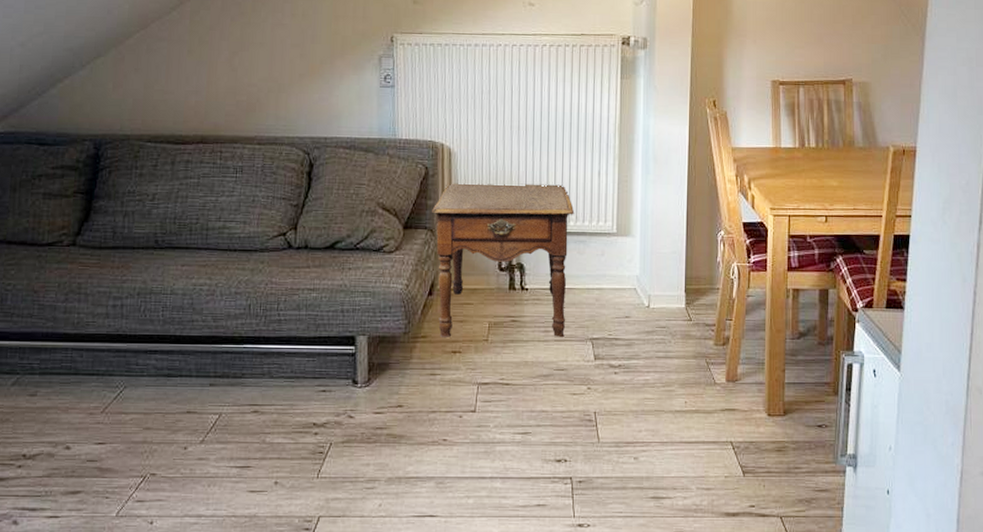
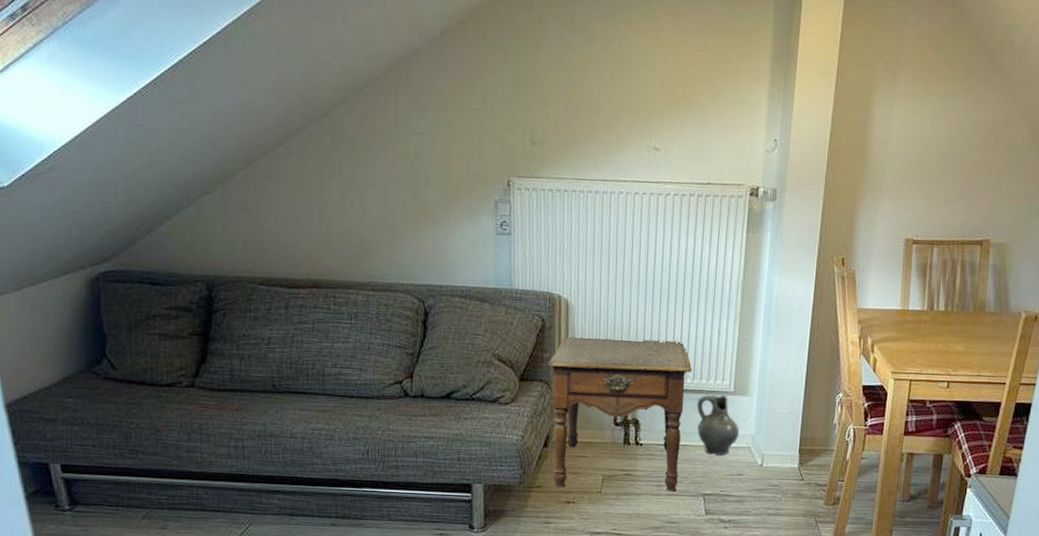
ceramic jug: none [580,236,625,298] -> present [696,394,740,455]

